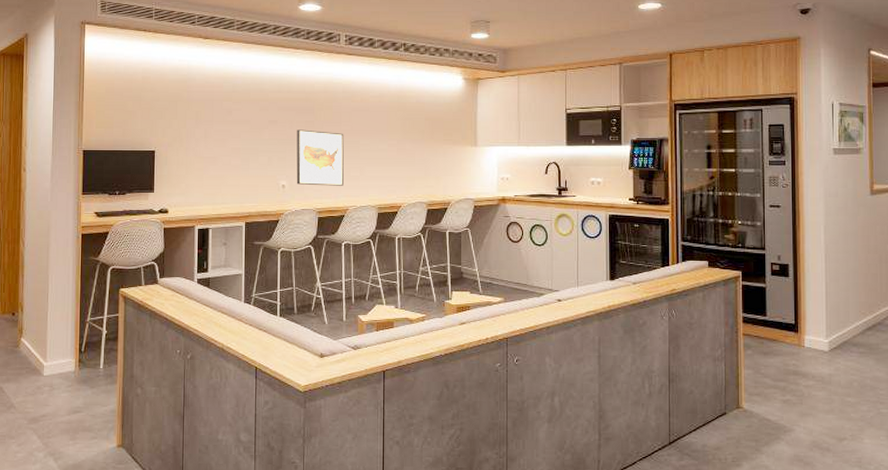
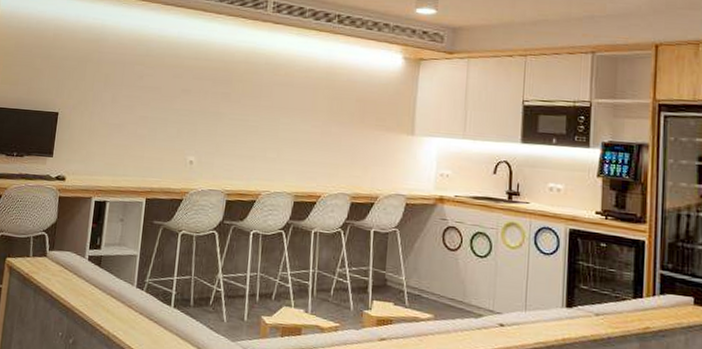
wall art: present [296,129,344,186] -> none [205,101,263,168]

